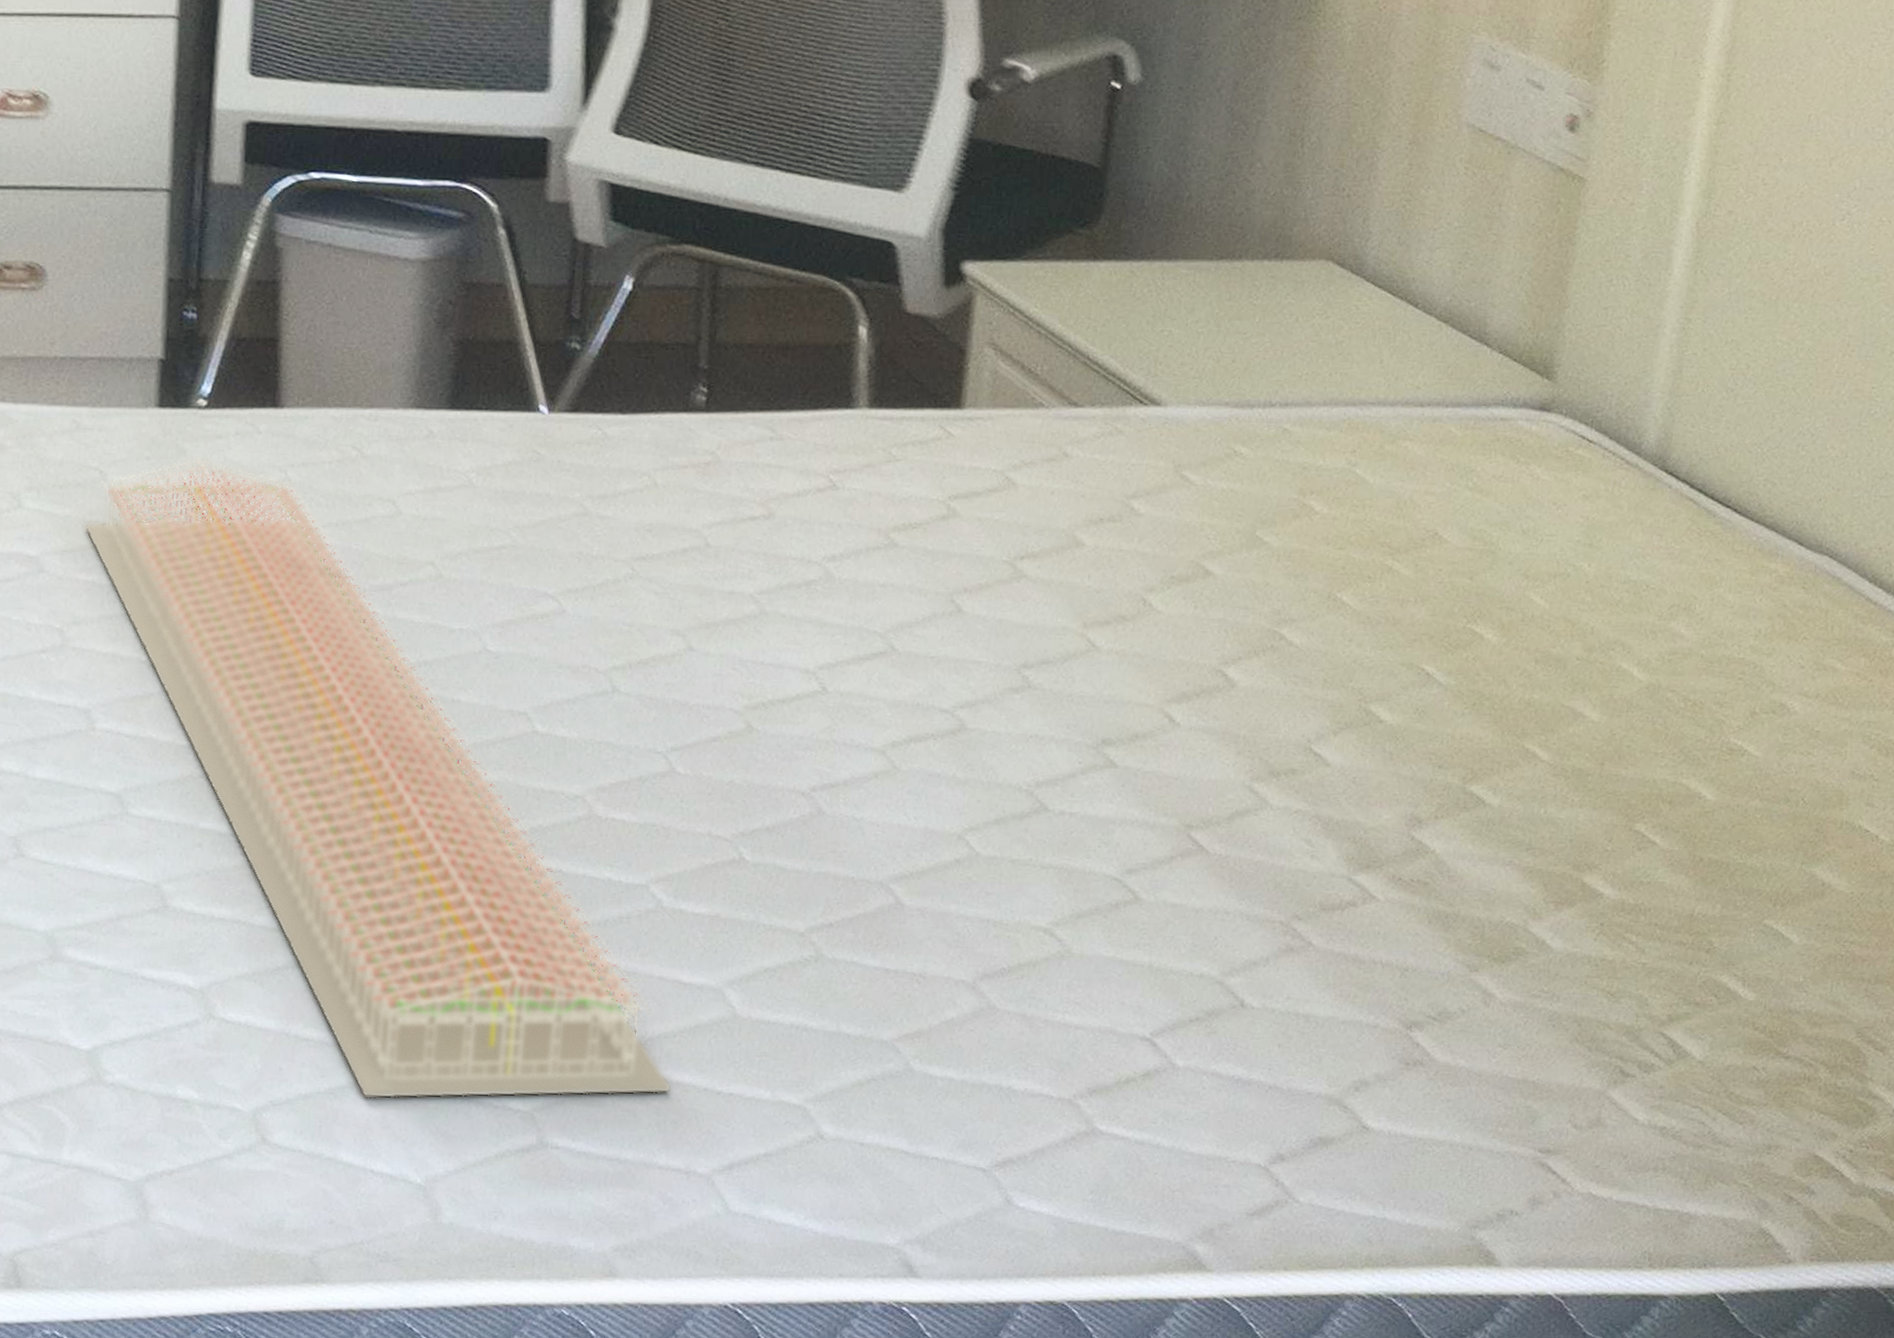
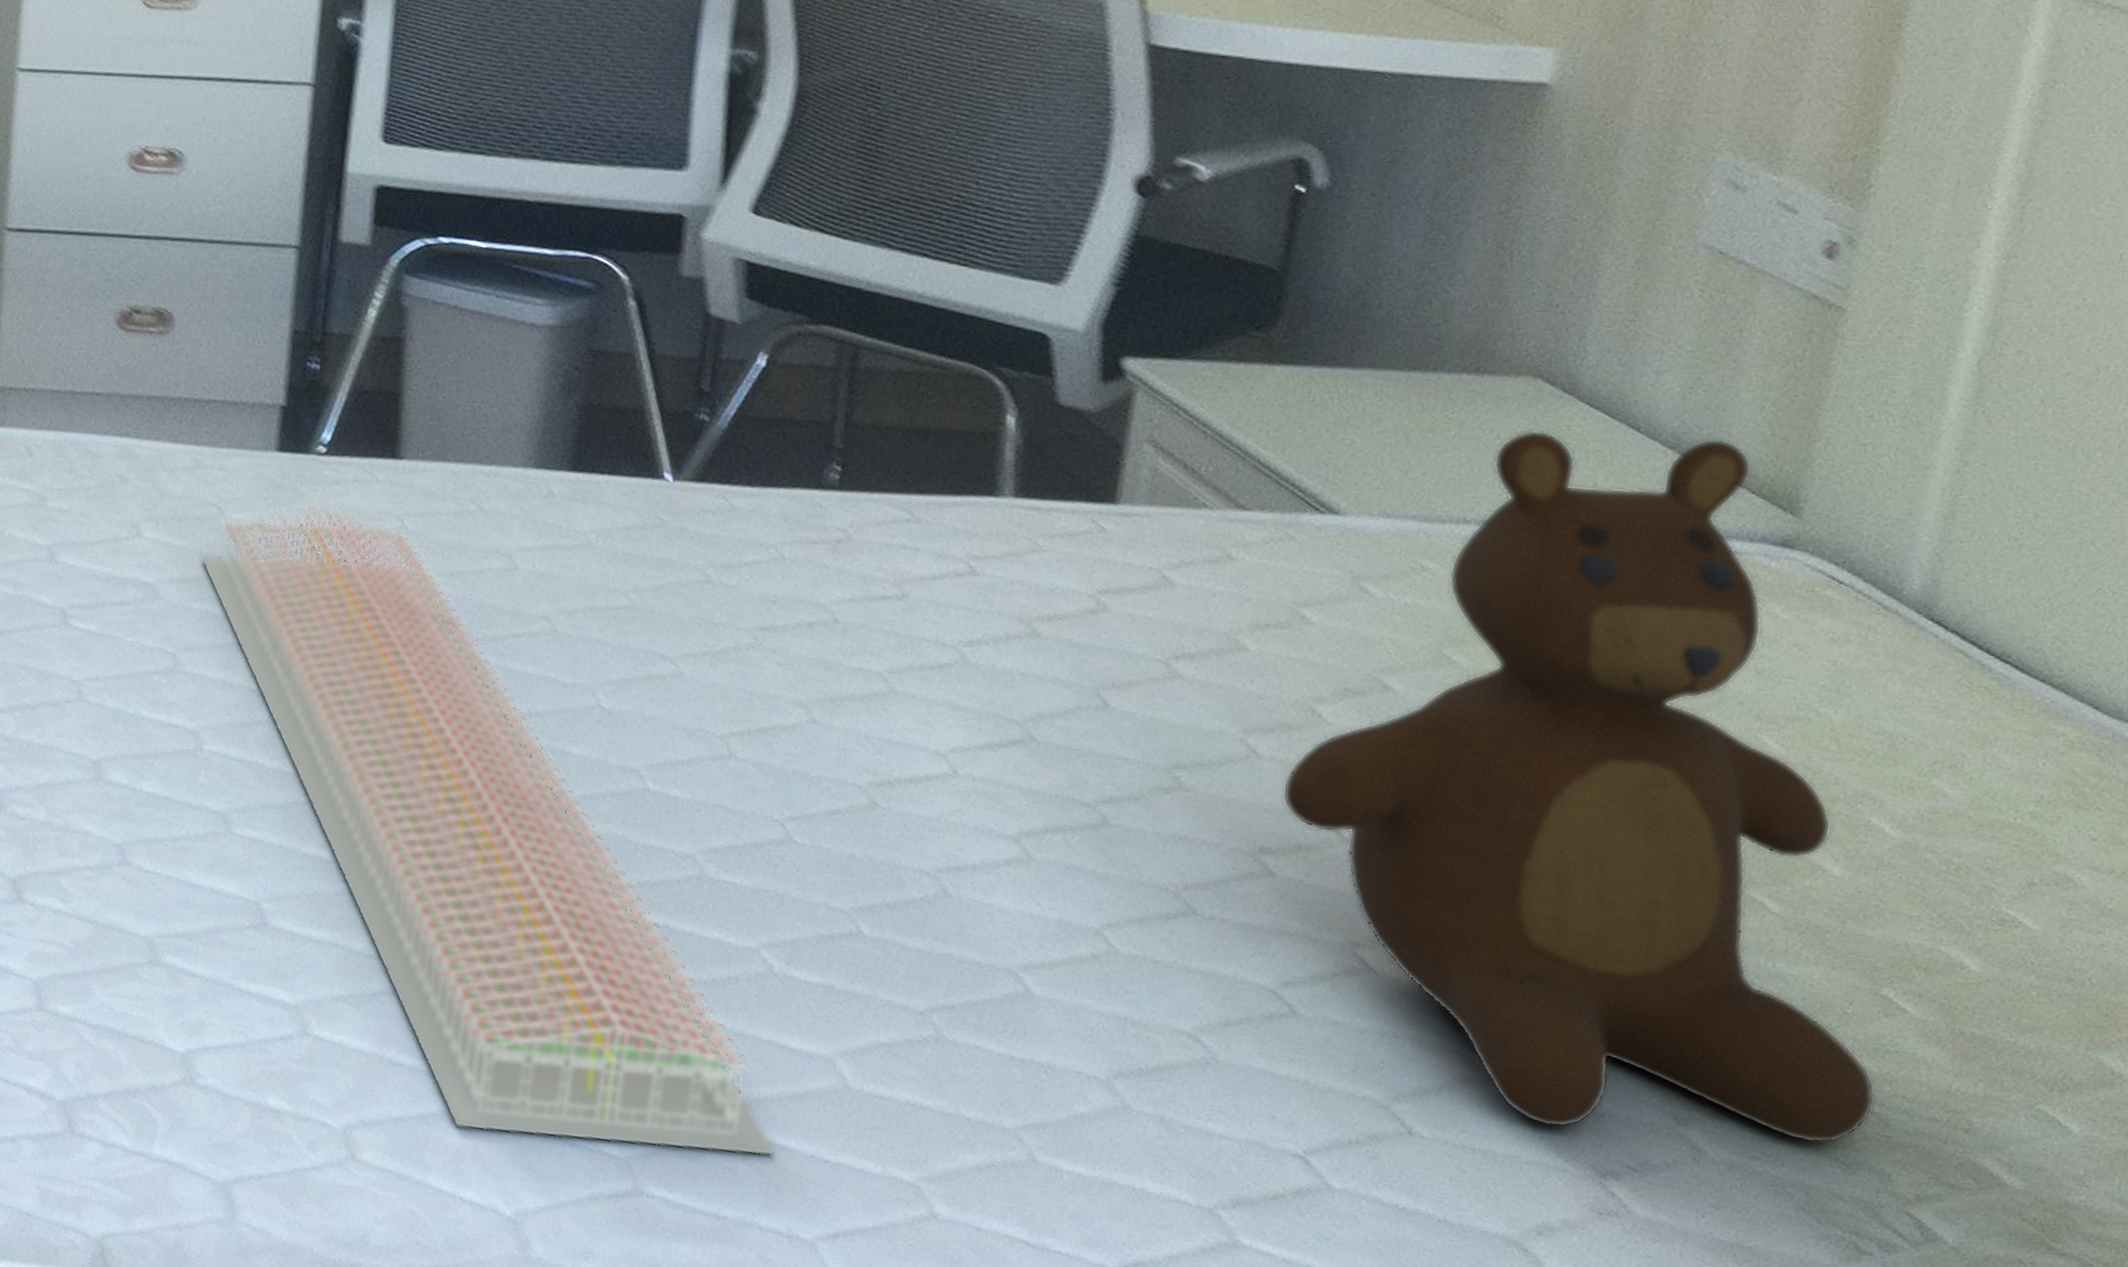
teddy bear: none [1119,310,1633,986] -> present [1282,430,1876,1144]

